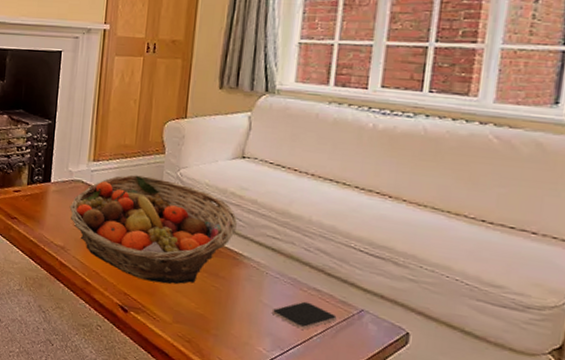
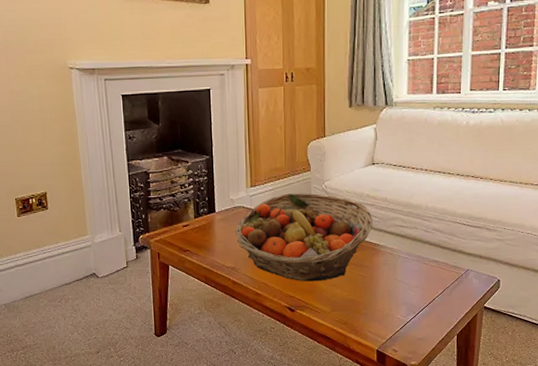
smartphone: present [271,301,337,330] -> none [404,272,451,294]

